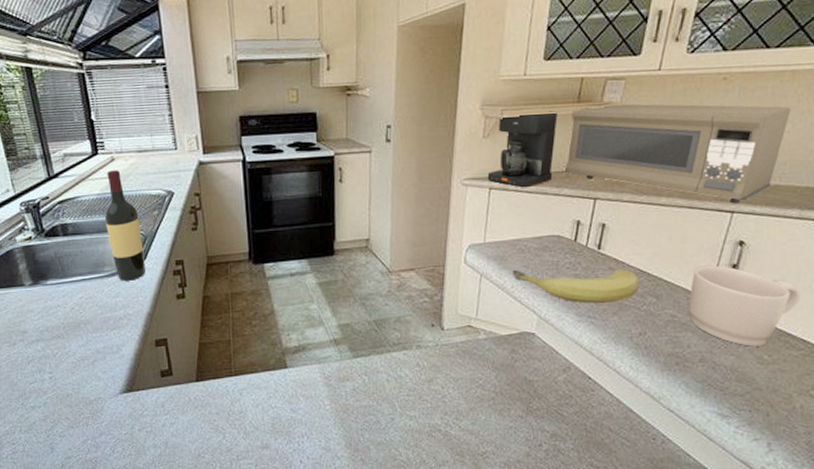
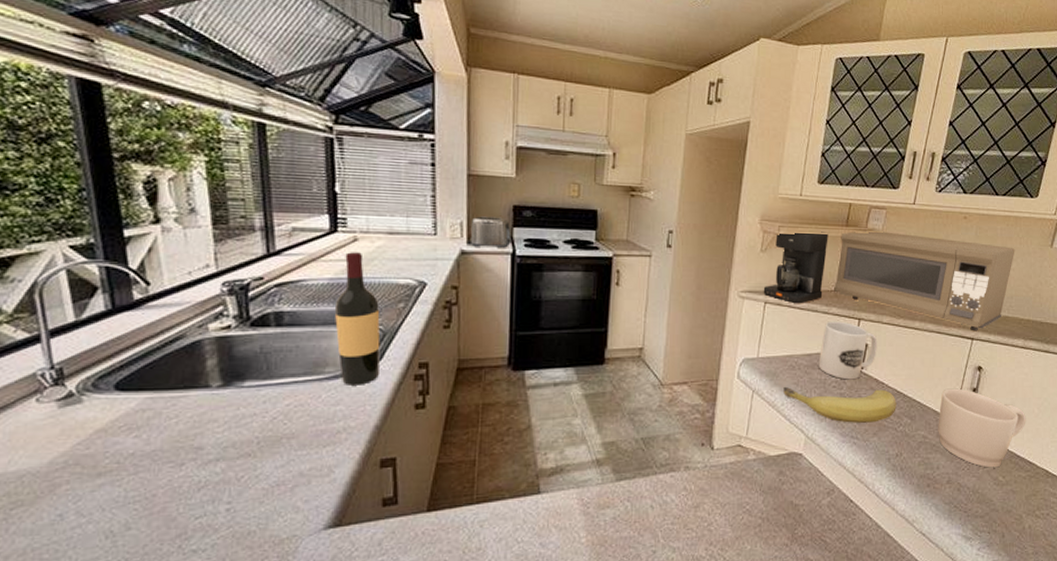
toaster: none [203,128,242,157] -> present [466,216,513,249]
mug: none [550,202,617,261] -> present [818,321,878,380]

